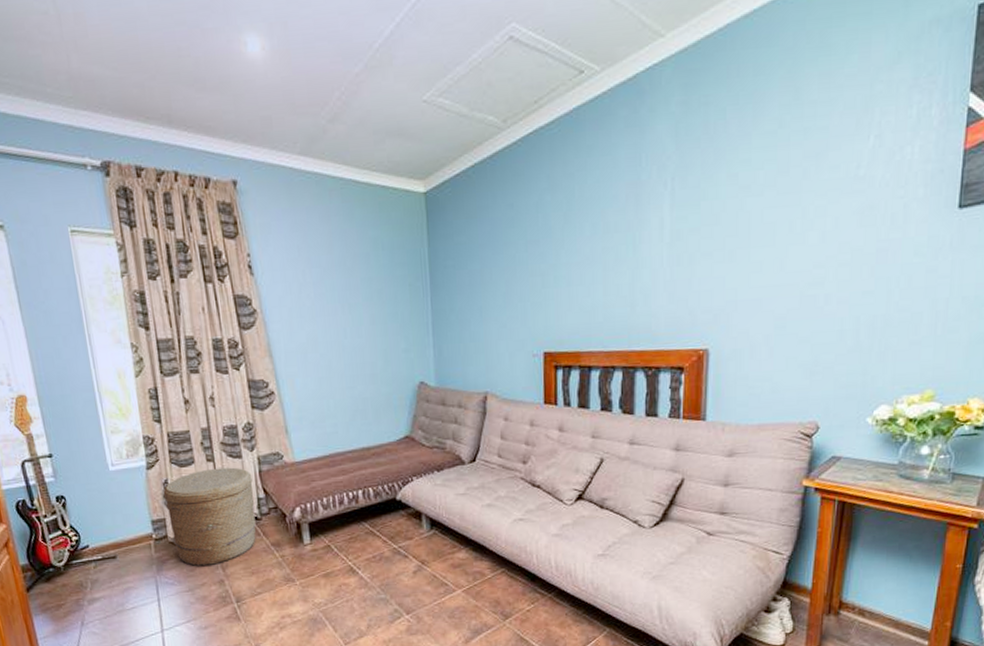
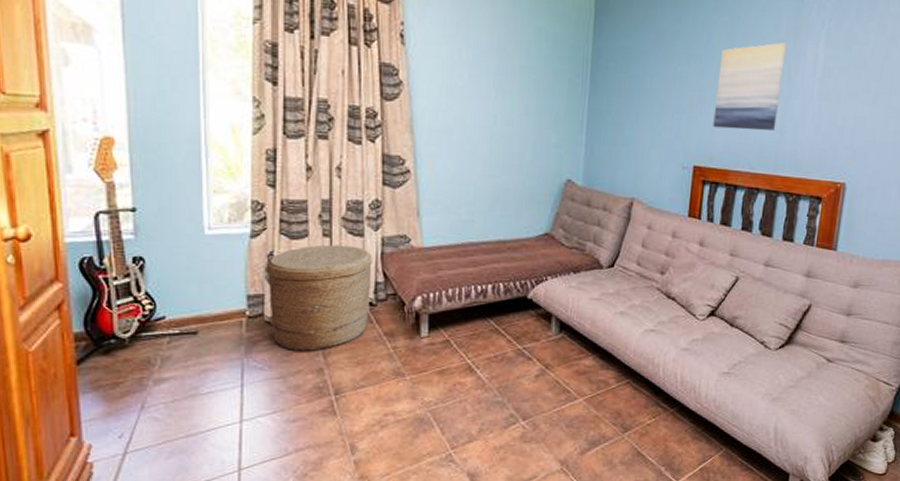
wall art: none [558,212,628,311] -> present [713,42,786,130]

